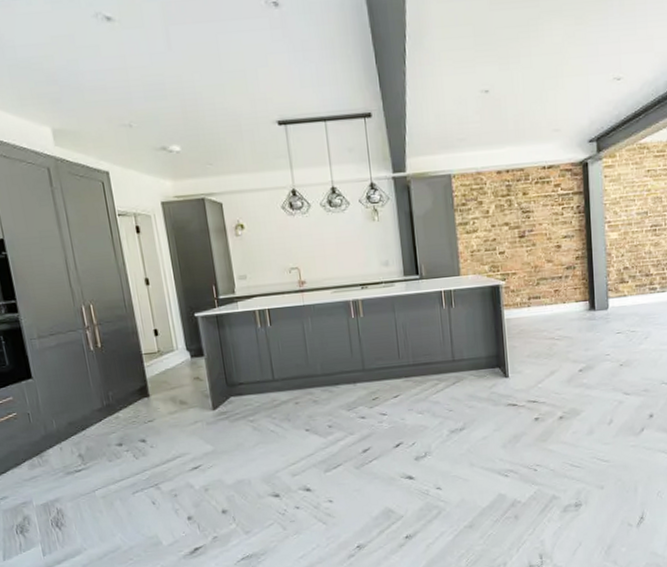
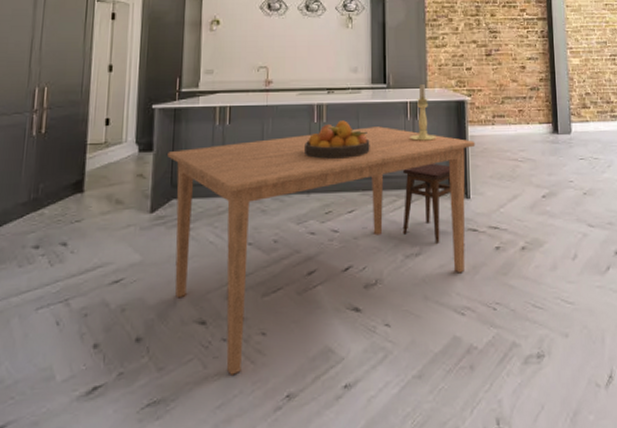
dining table: none [218,317,512,534] -> present [167,126,476,375]
fruit bowl: none [345,314,409,352] -> present [305,120,370,159]
stool: none [442,347,490,419] -> present [402,163,451,243]
candle holder: none [446,272,473,329] -> present [410,84,437,142]

